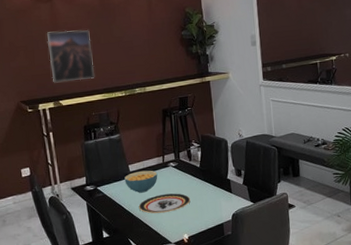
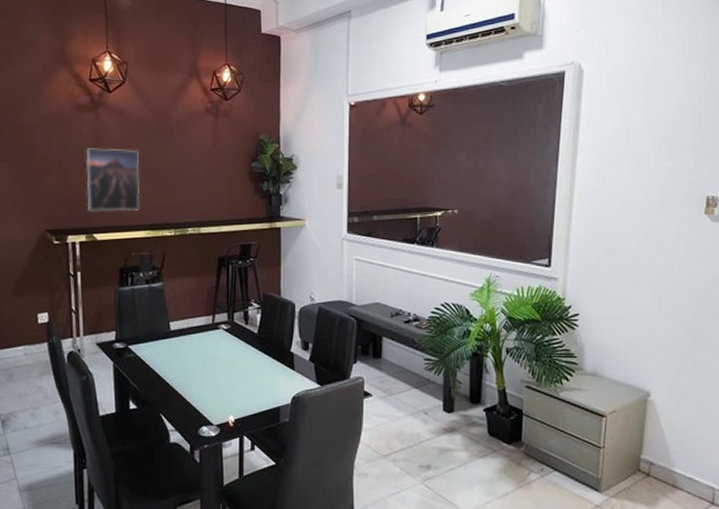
cereal bowl: present [124,170,158,193] -> none [163,331,205,359]
plate: present [138,193,191,214] -> none [176,363,242,387]

